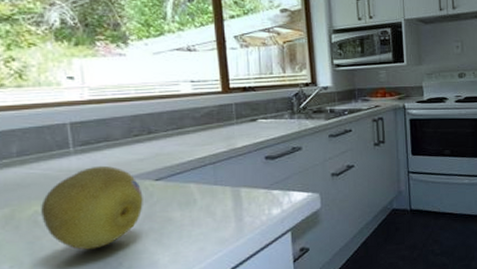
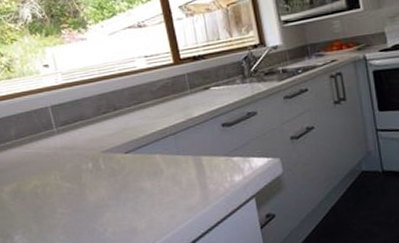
fruit: present [41,165,143,250] -> none [38,142,118,218]

